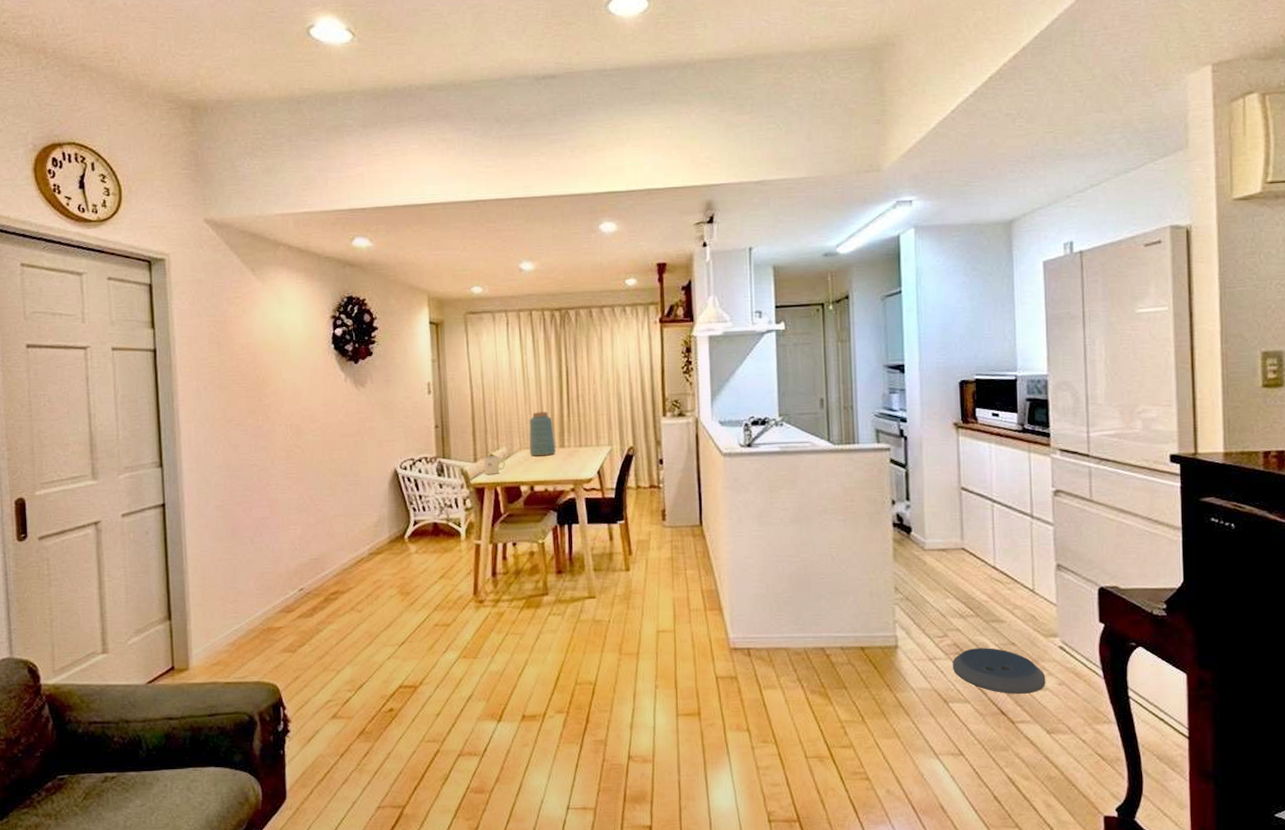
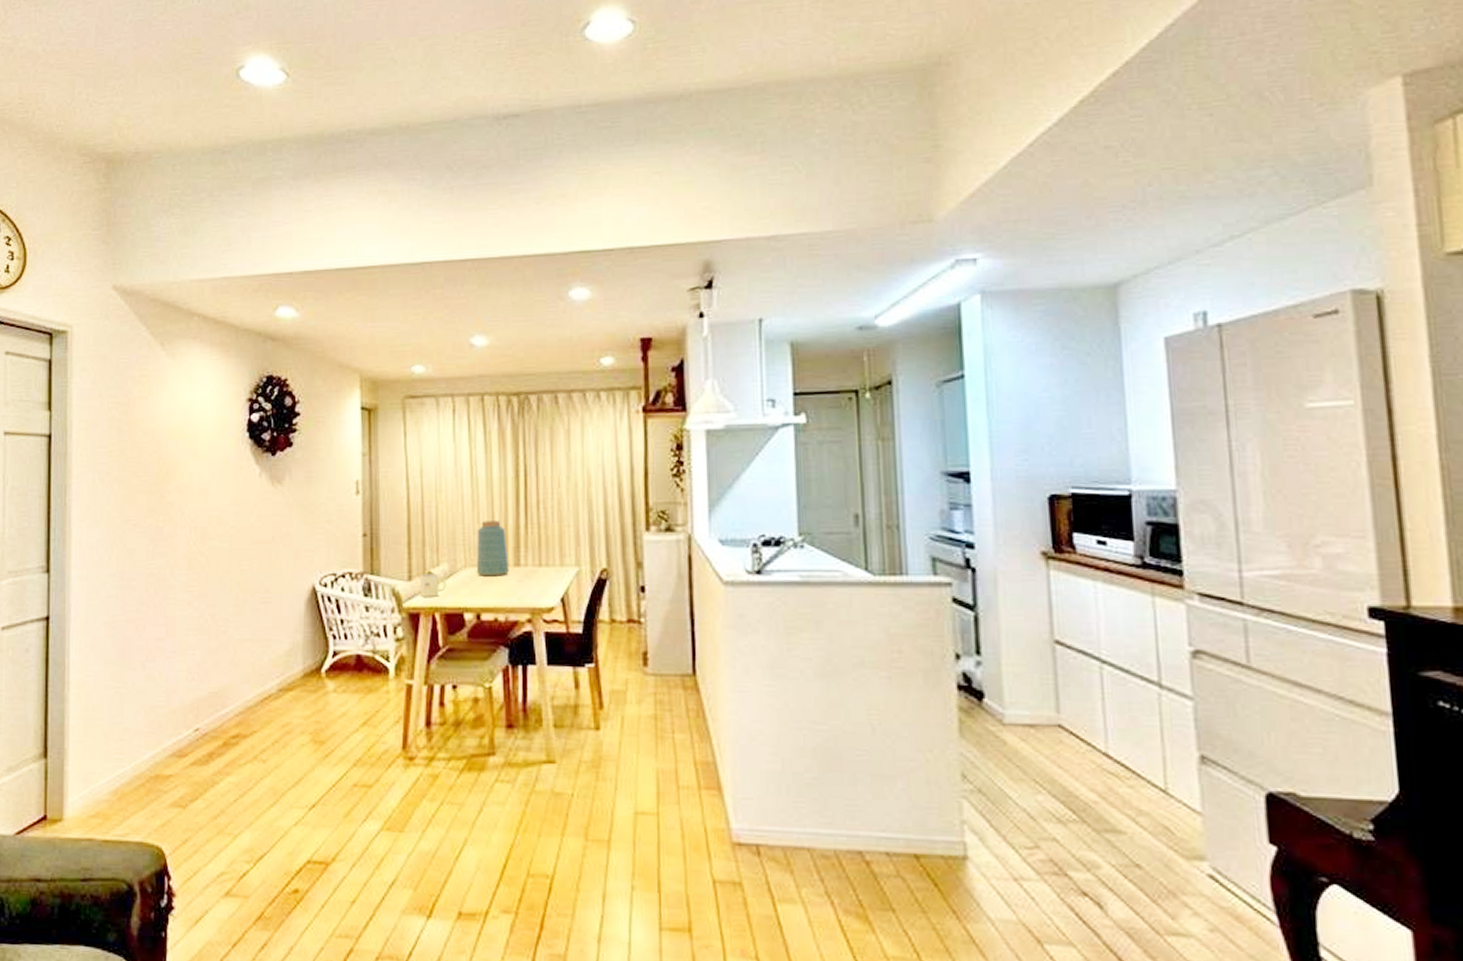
robot vacuum: present [953,648,1046,694] -> none [1048,867,1190,940]

